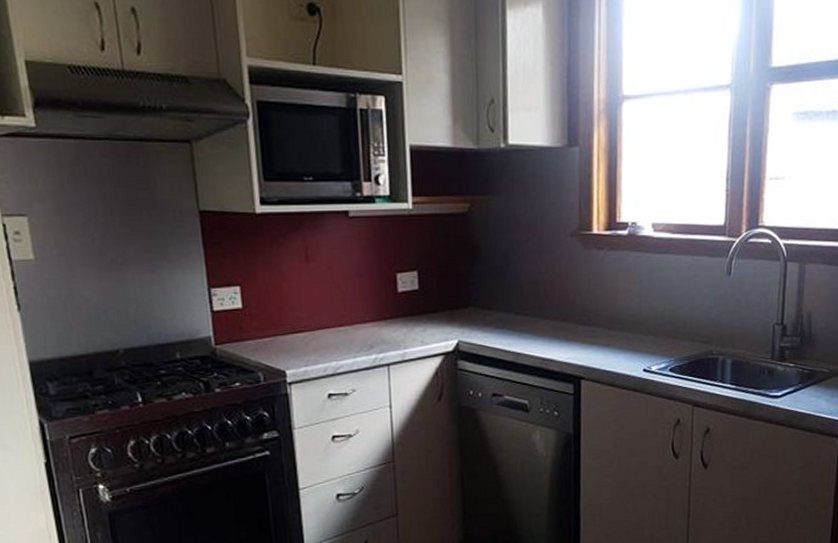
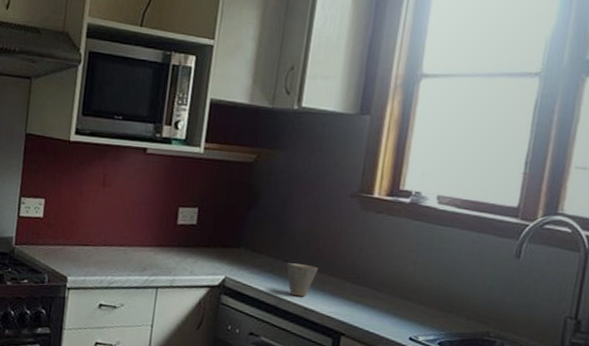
cup: none [518,314,550,348] -> present [286,262,319,297]

